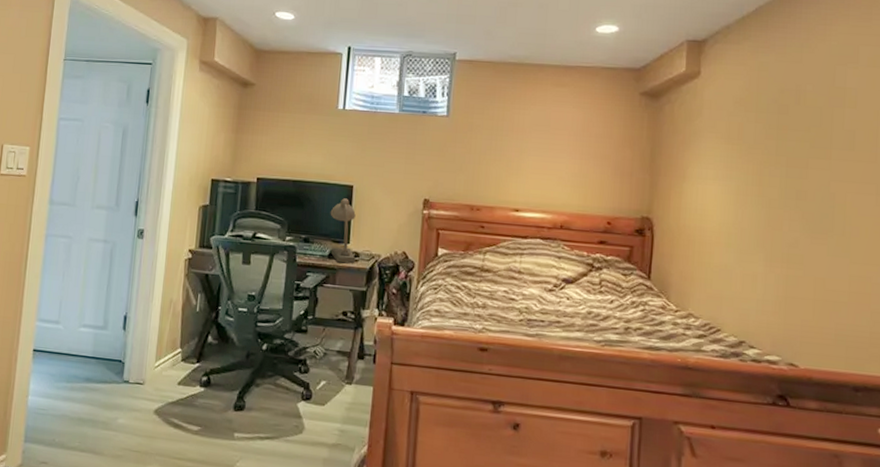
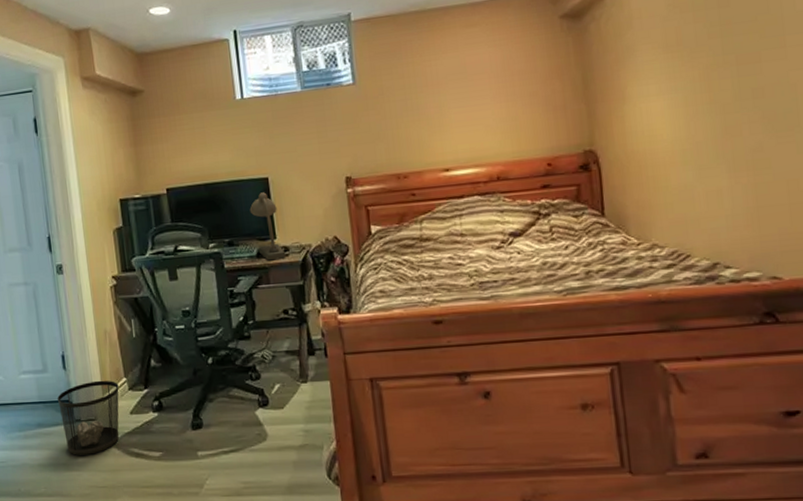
waste bin: none [110,346,173,418] -> present [57,380,120,455]

